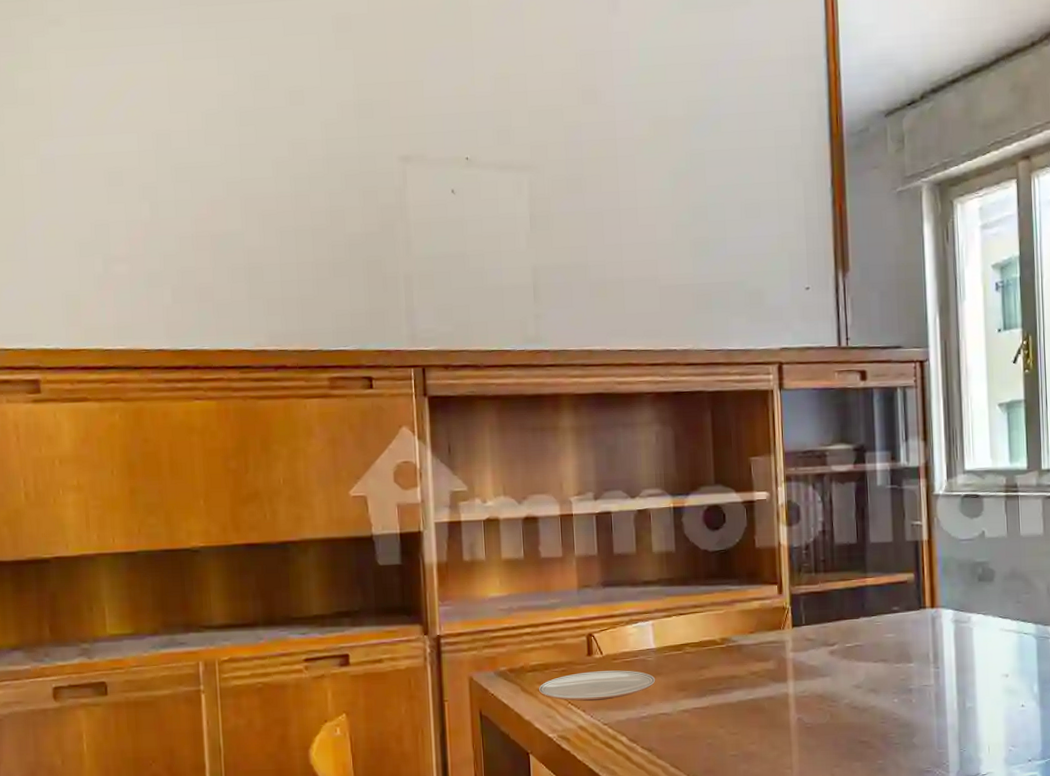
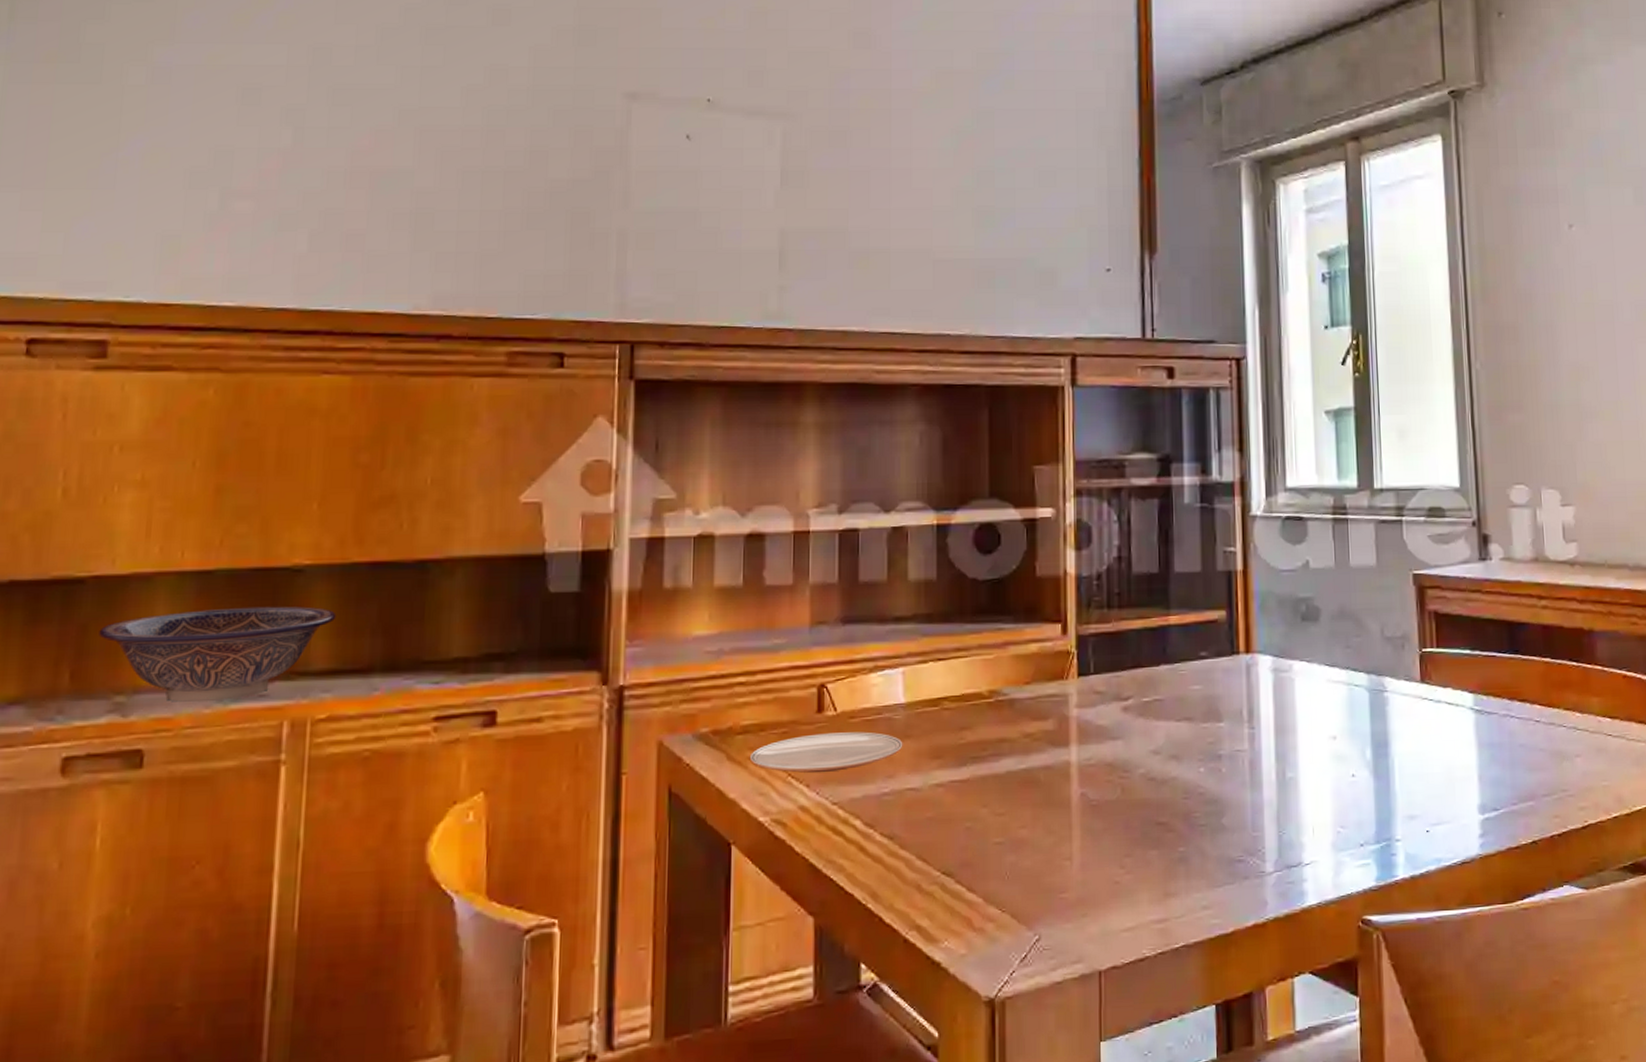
decorative bowl: none [64,577,227,649] -> present [99,606,337,703]

